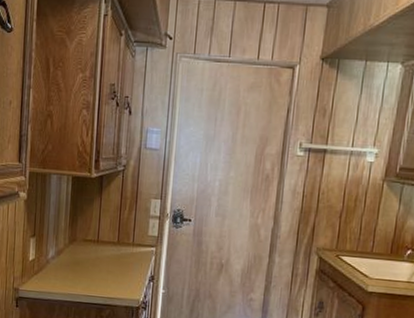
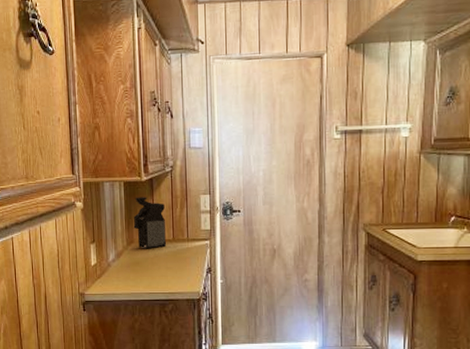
coffee maker: none [77,194,113,250] -> present [133,197,167,249]

